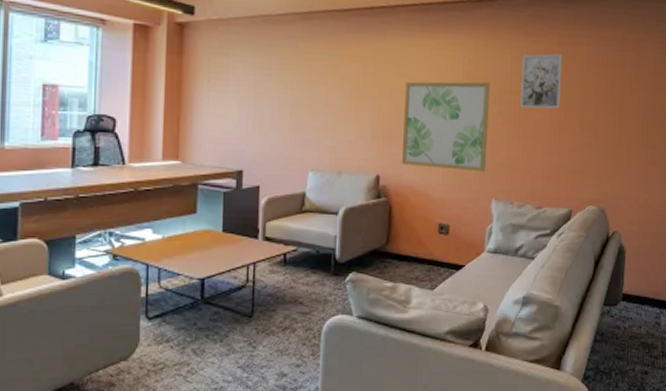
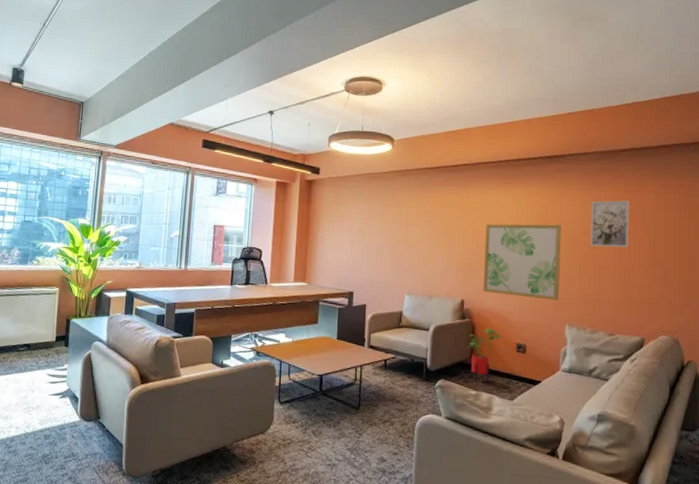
house plant: none [383,208,424,272] -> present [467,328,503,383]

